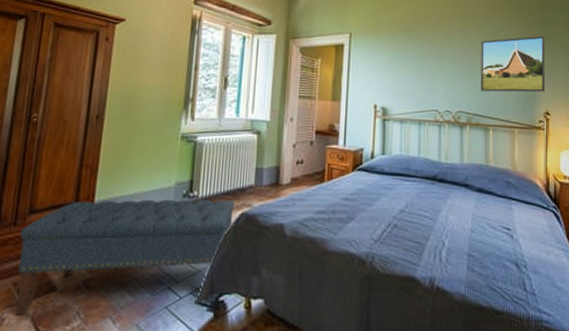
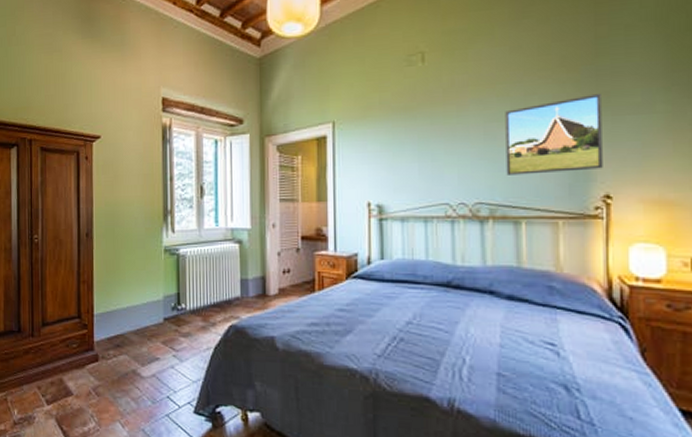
bench: present [15,199,235,317] -> none [37,312,223,417]

